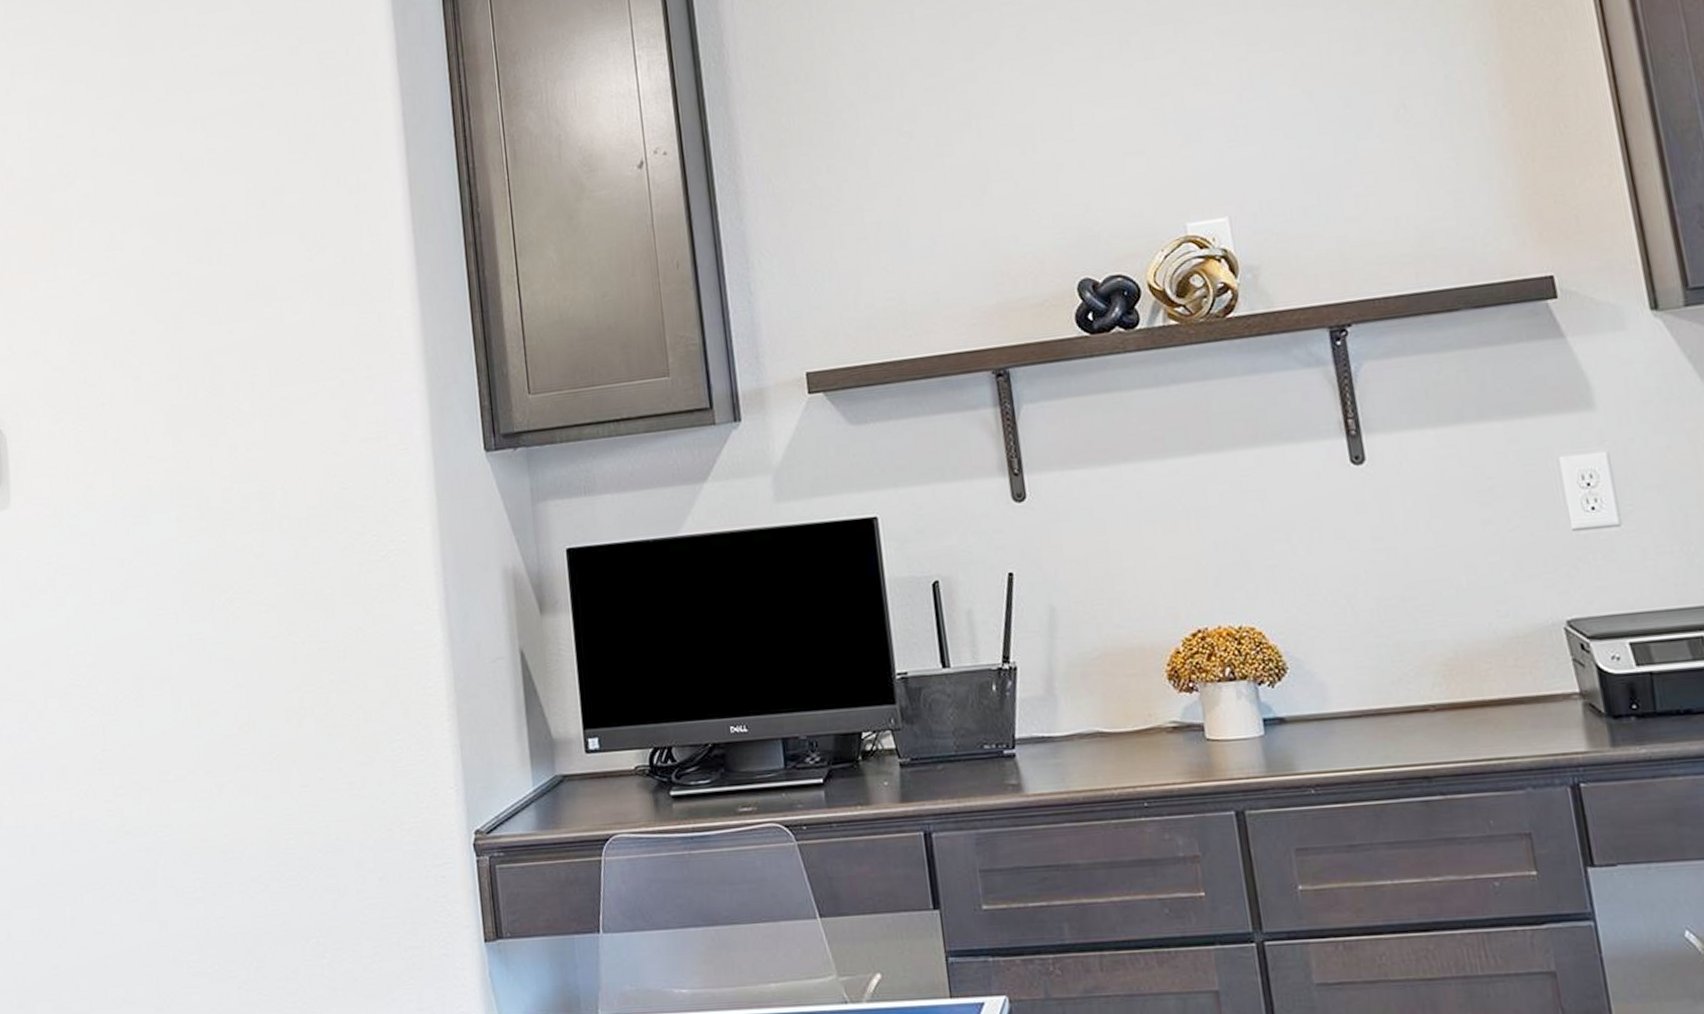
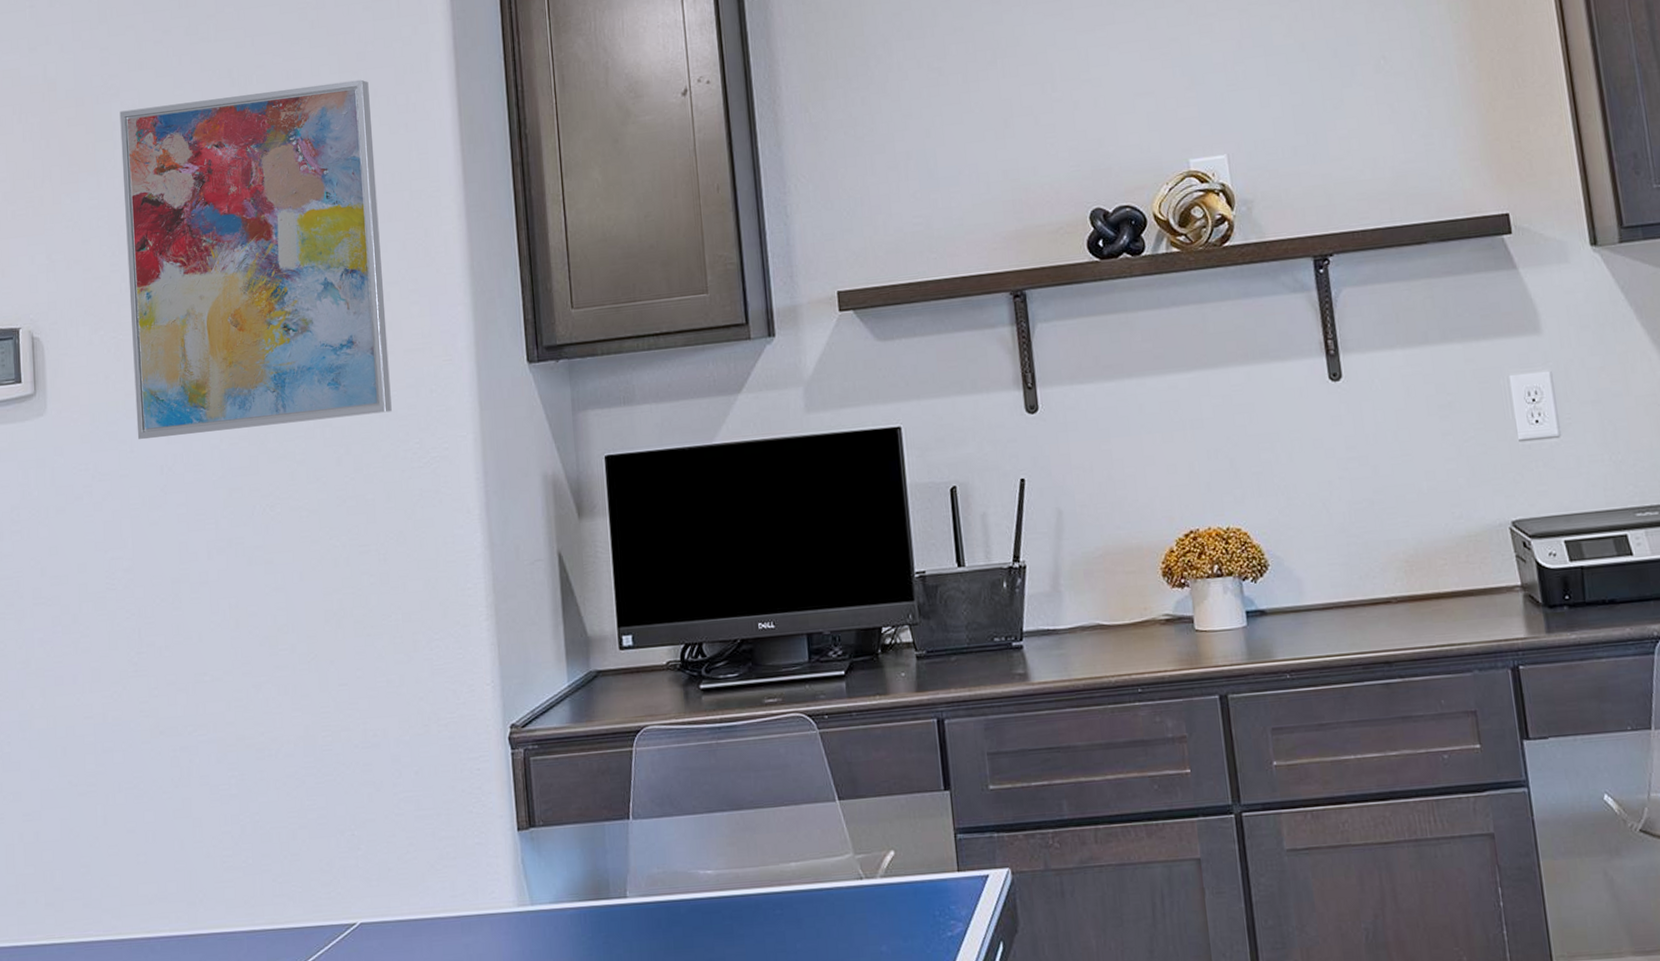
wall art: none [75,160,349,533] -> present [119,79,392,440]

